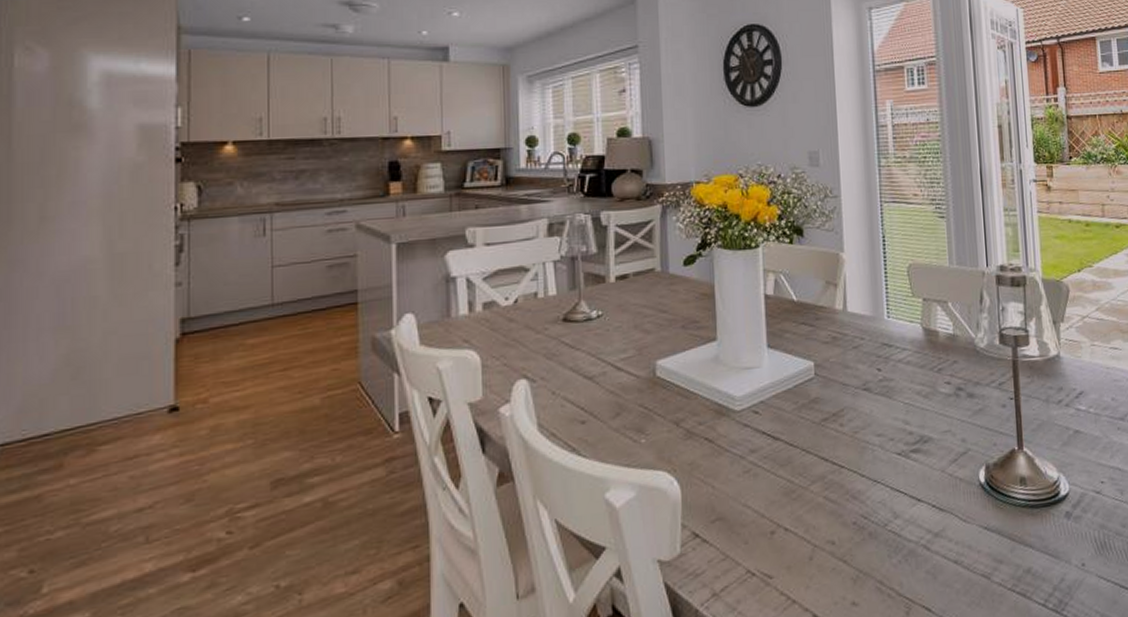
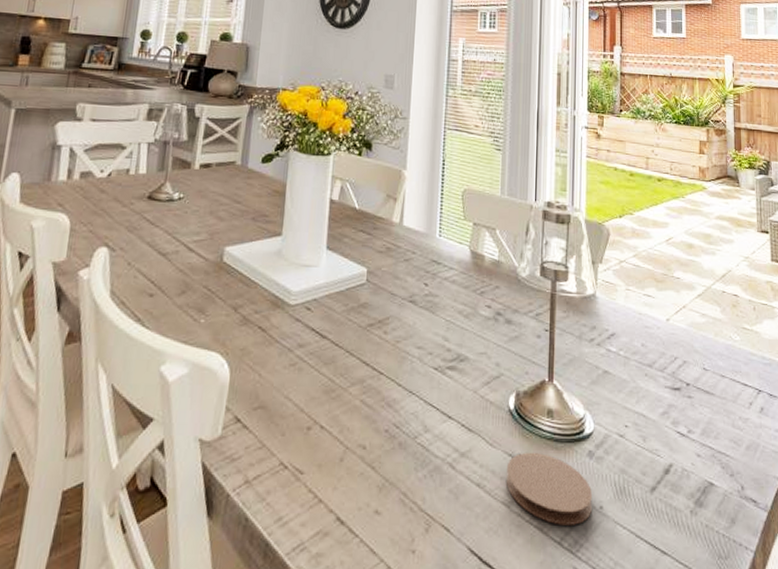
coaster: none [983,521,1075,588] -> present [507,452,593,525]

